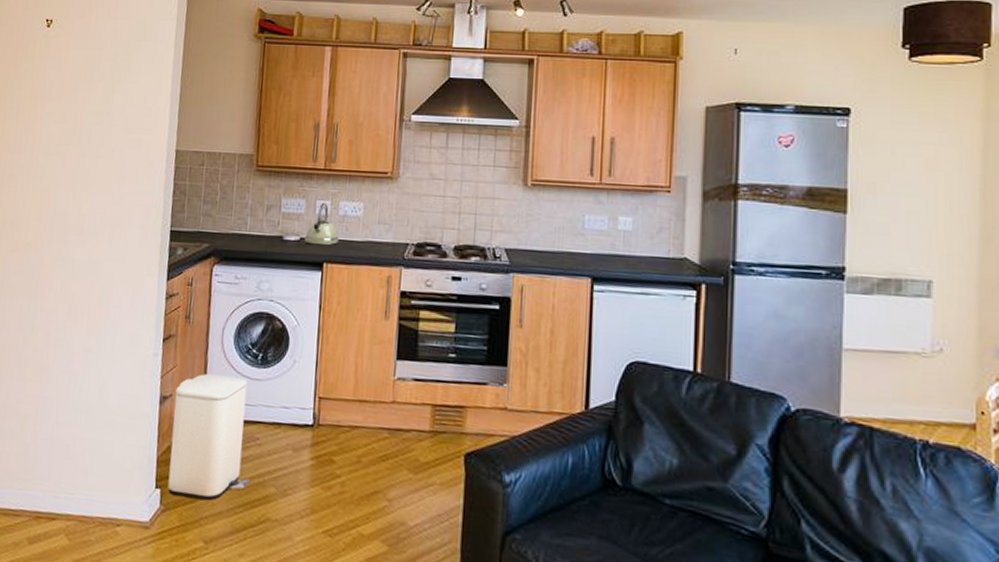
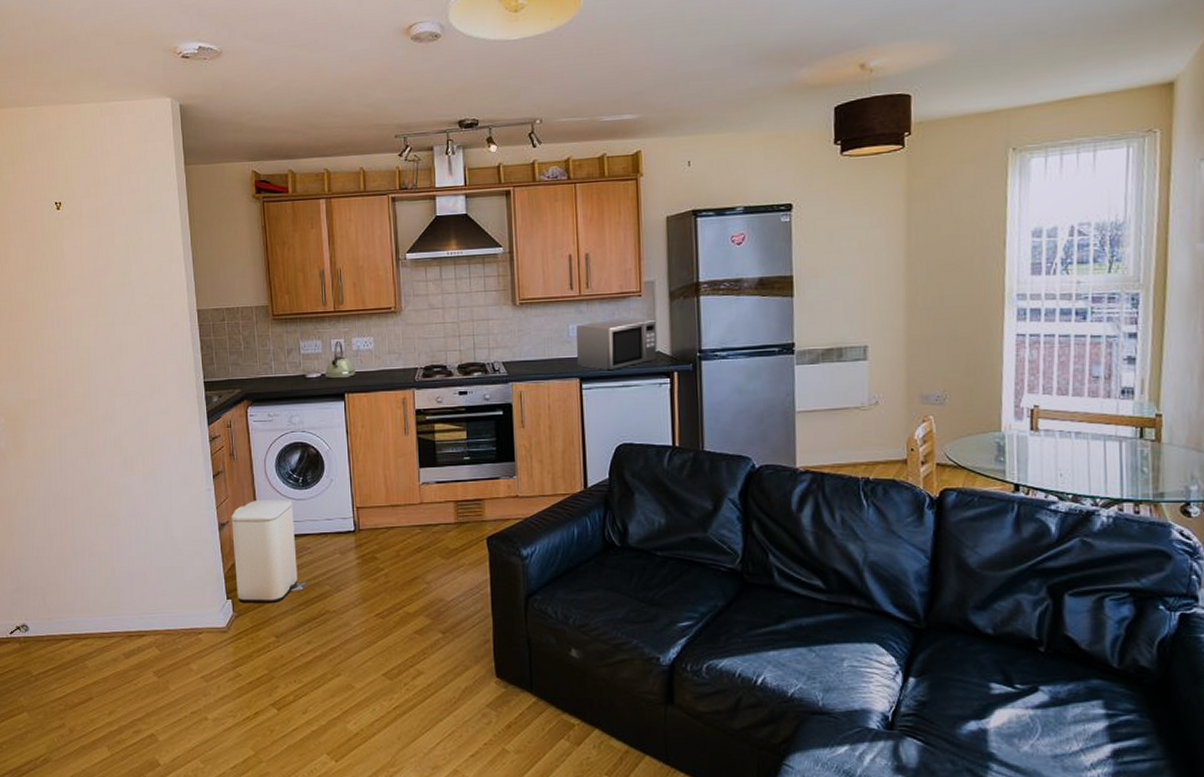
microwave: none [590,214,686,274] -> present [576,317,657,371]

